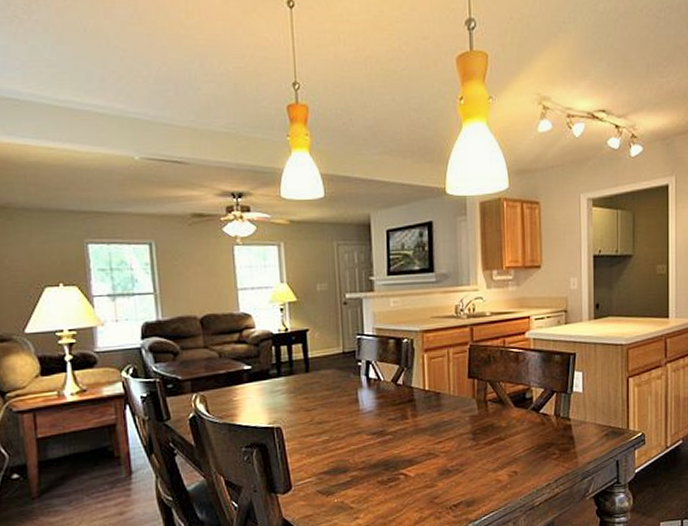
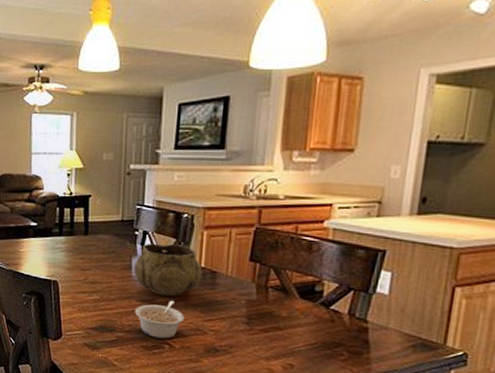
decorative bowl: none [360,370,428,425] -> present [133,243,203,296]
legume: none [367,428,416,471] -> present [135,300,185,339]

